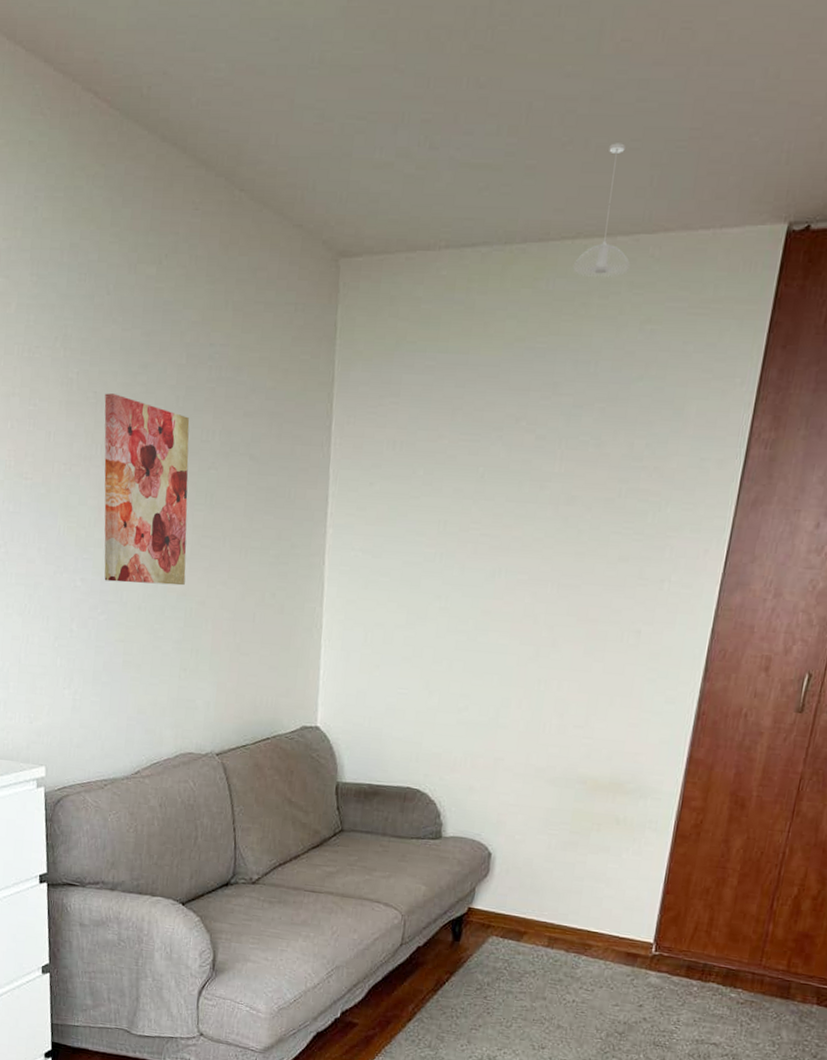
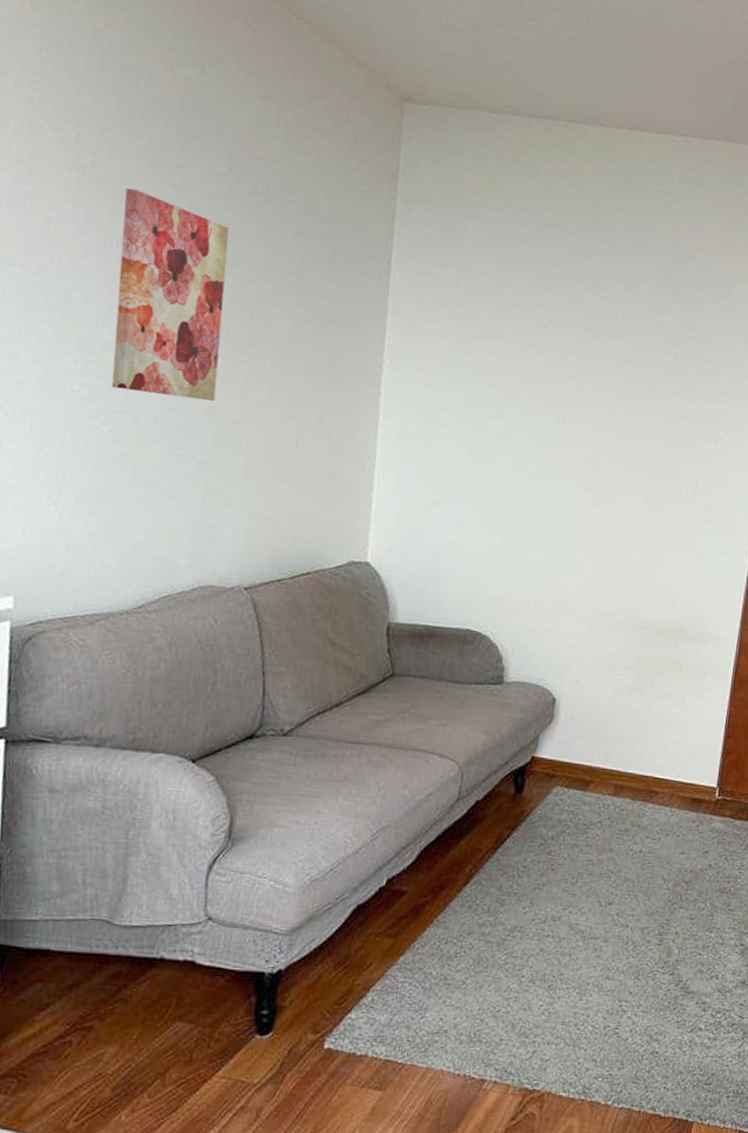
pendant light: present [572,143,630,277] -> none [630,57,682,169]

